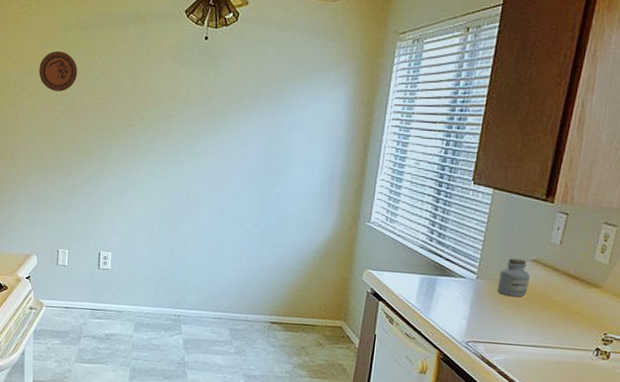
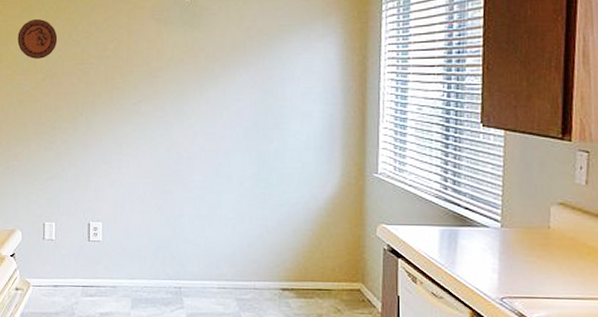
jar: present [497,257,530,297] -> none [525,202,559,245]

